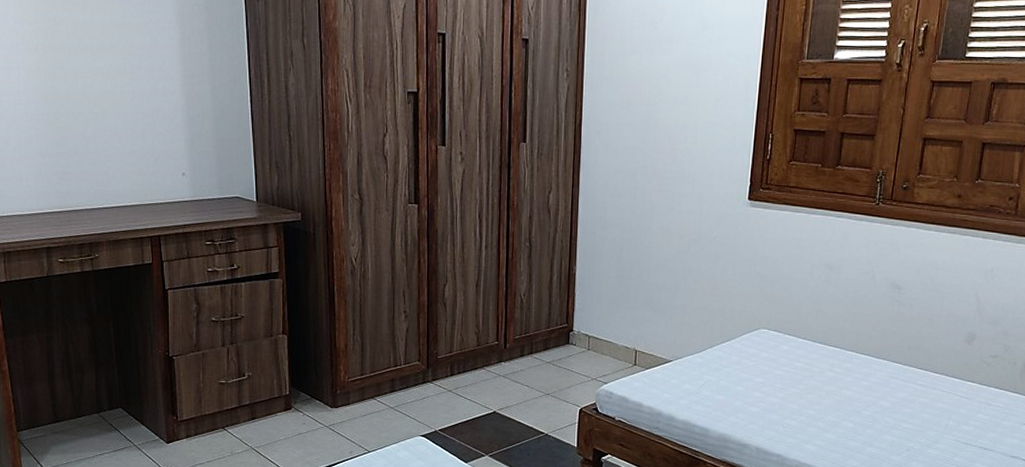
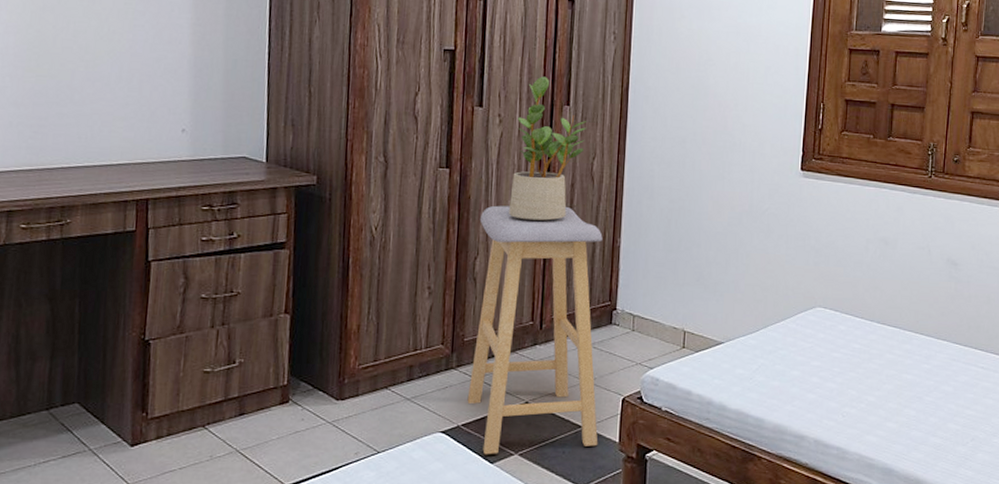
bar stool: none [442,237,559,456] -> present [467,205,603,455]
potted plant: none [473,115,543,251] -> present [509,76,588,221]

